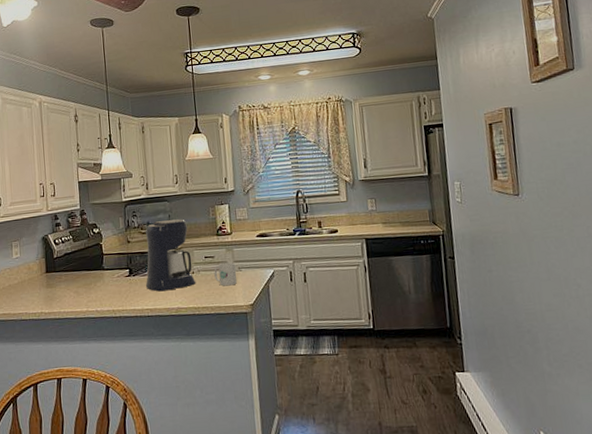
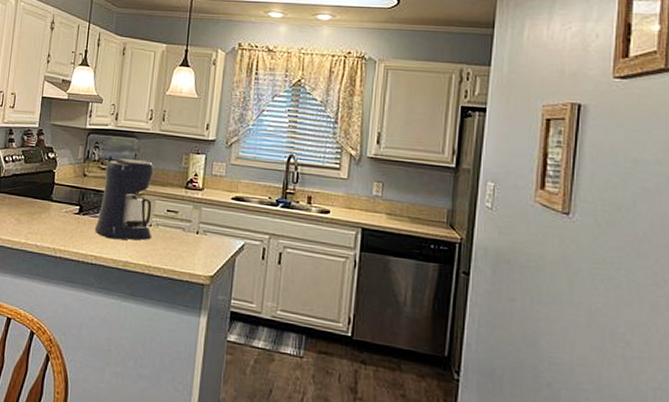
mug: present [214,262,237,286] -> none [174,220,202,250]

